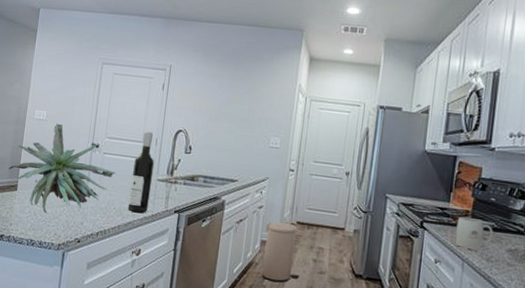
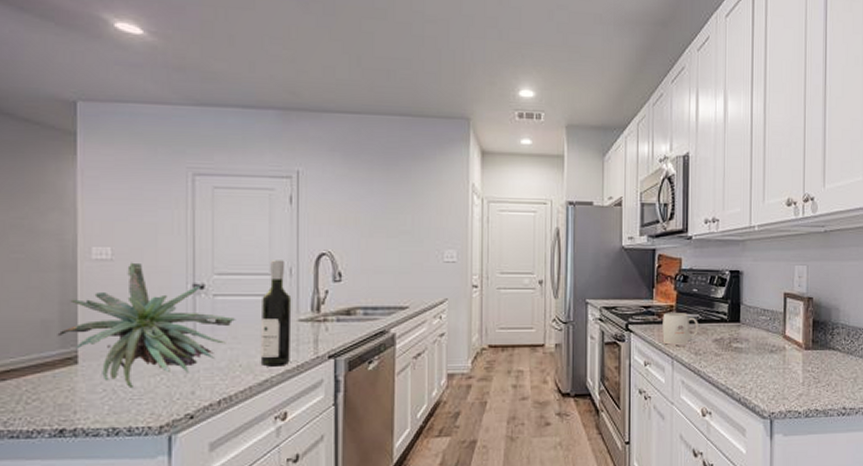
pedal bin: present [262,221,299,283] -> none [451,348,498,420]

